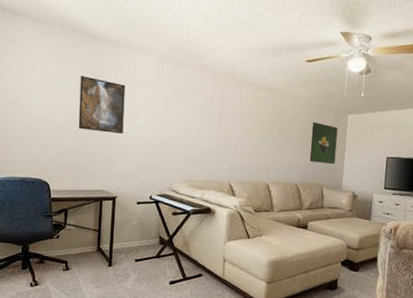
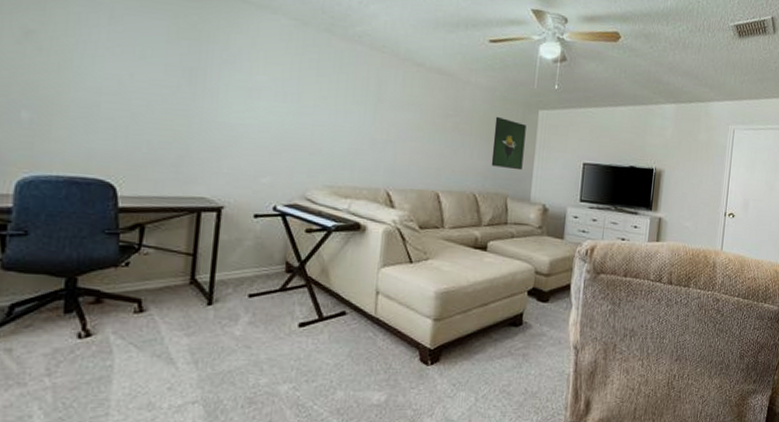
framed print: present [78,76,126,134] -> none [166,35,242,120]

